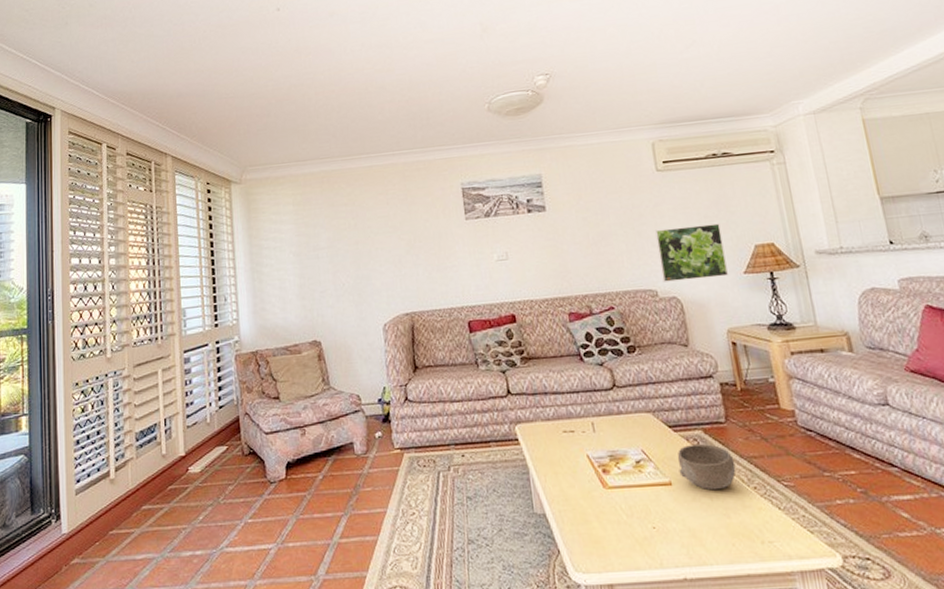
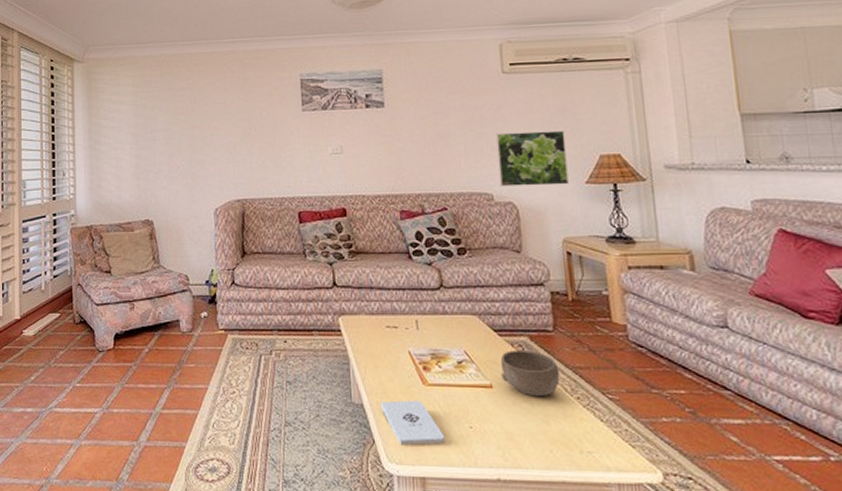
notepad: none [563,504,629,553] -> present [381,400,445,446]

